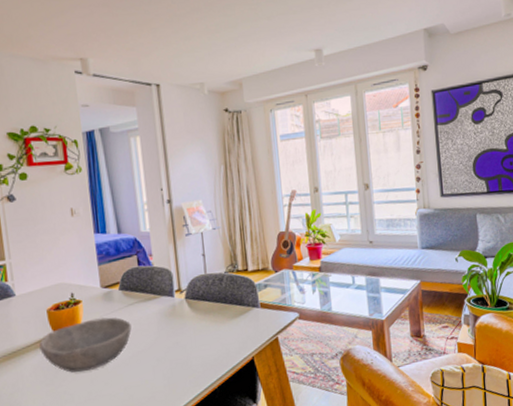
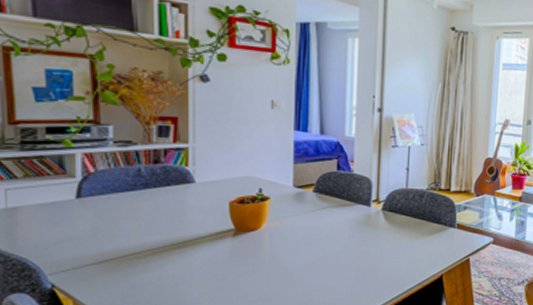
bowl: present [39,317,132,373] -> none [216,218,321,270]

